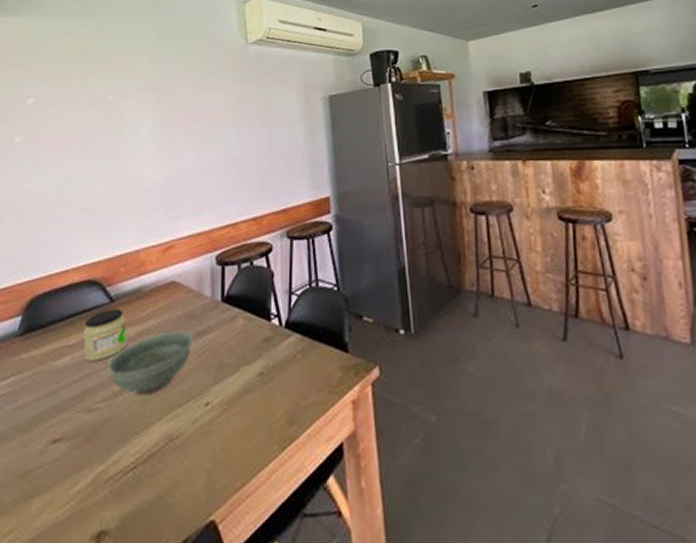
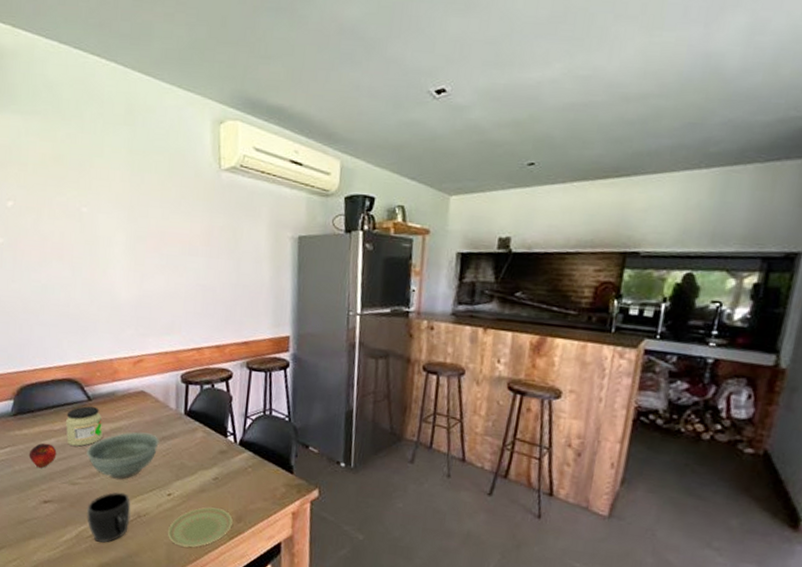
apple: none [36,363,71,396] -> present [28,443,57,468]
mug: none [105,412,161,486] -> present [86,492,131,544]
plate: none [206,412,284,471] -> present [167,507,233,547]

